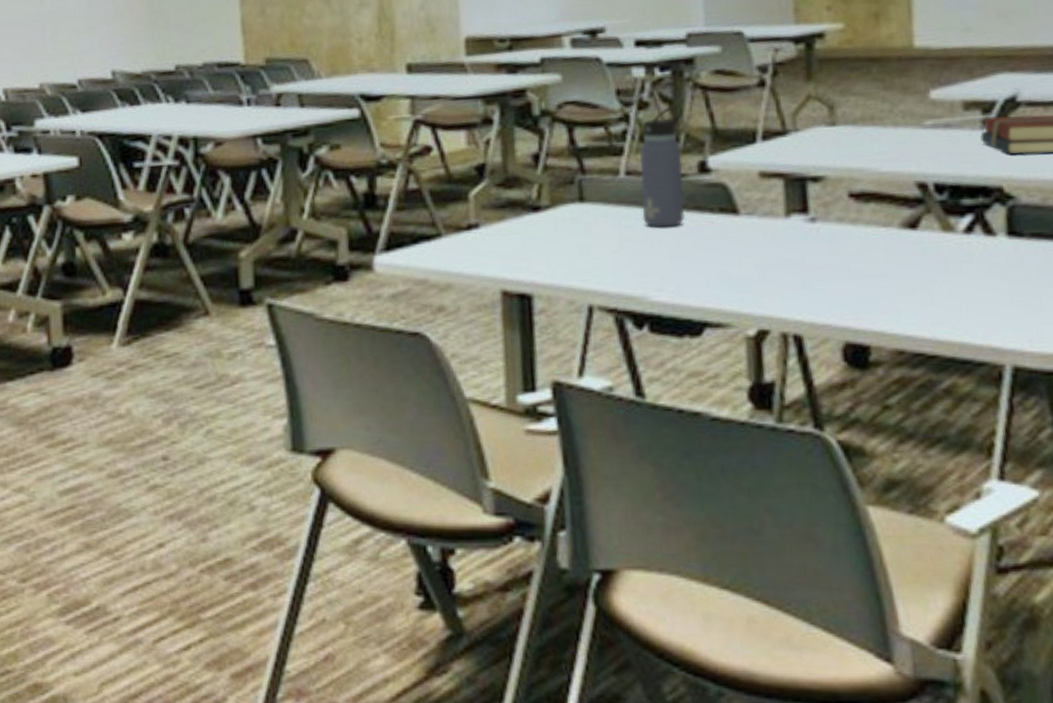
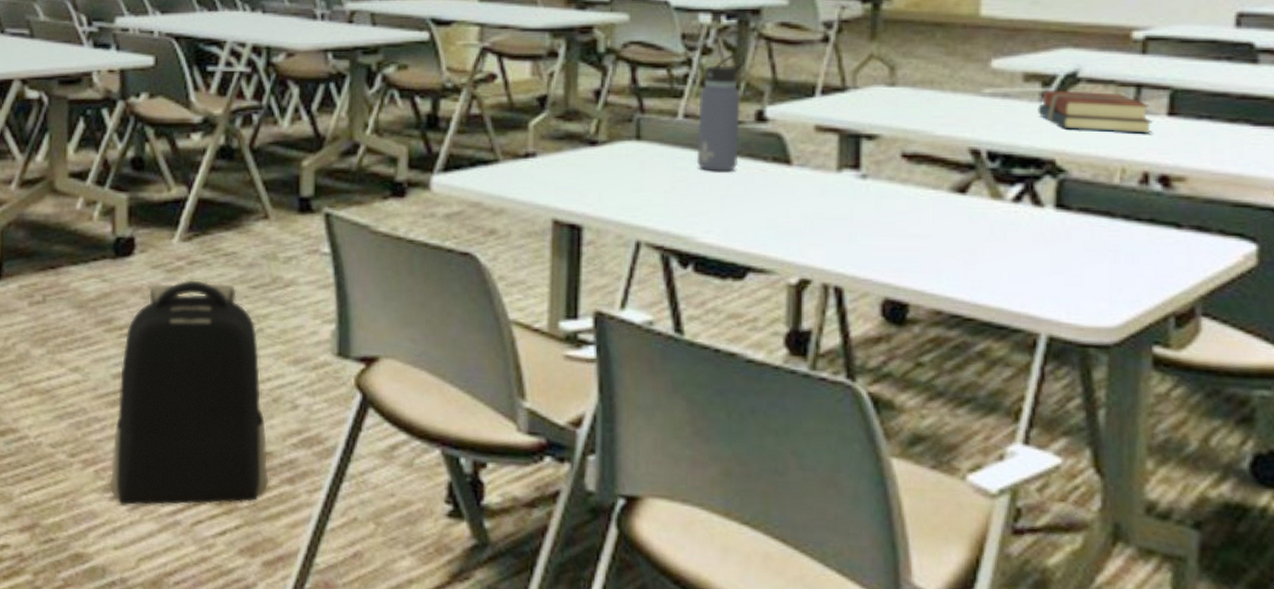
backpack: none [64,385,231,627] -> present [109,280,269,505]

